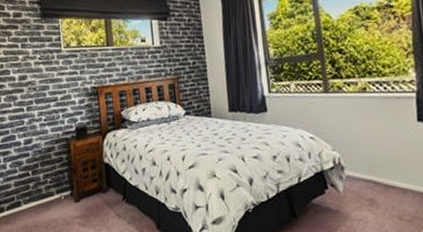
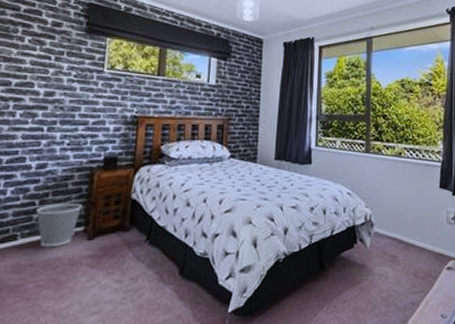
wastebasket: none [31,170,66,211] -> present [36,202,83,247]

